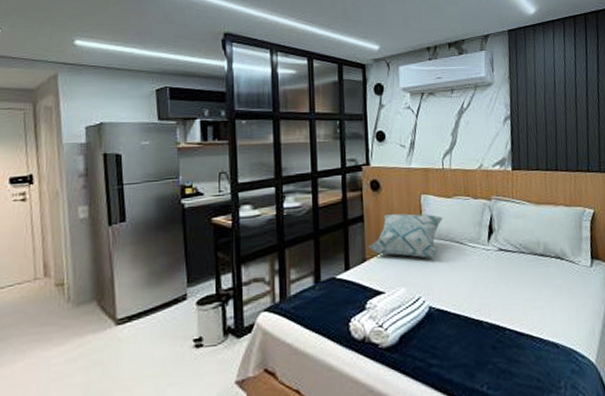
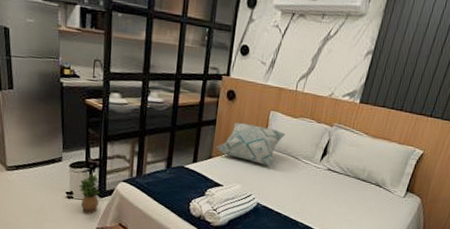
potted plant: none [209,308,237,364] -> present [79,173,100,214]

